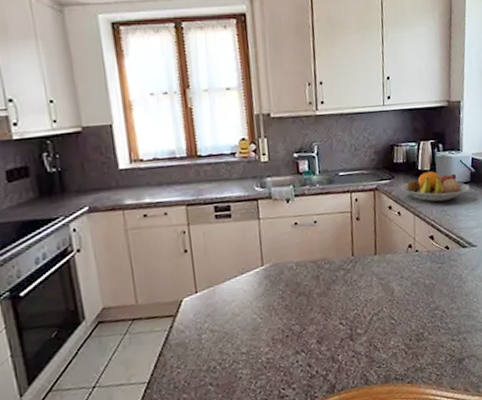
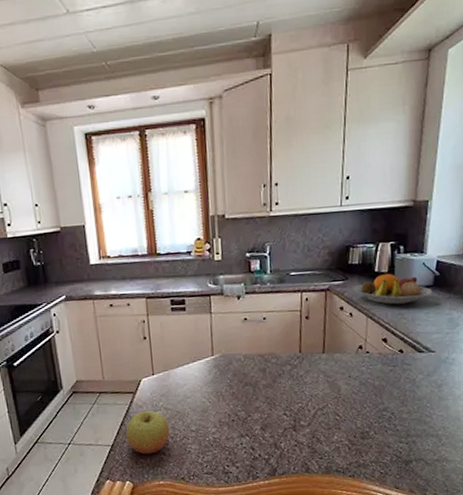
apple: none [164,334,218,388] -> present [125,410,170,455]

